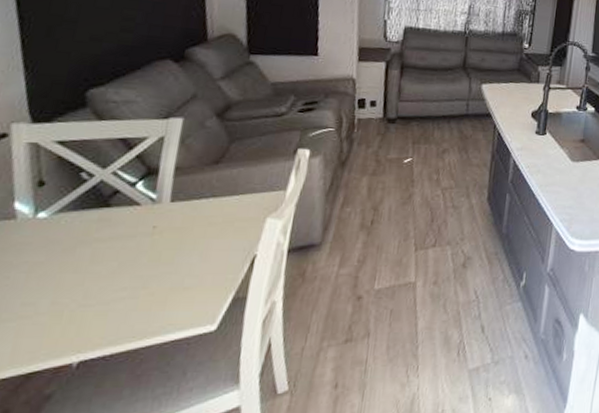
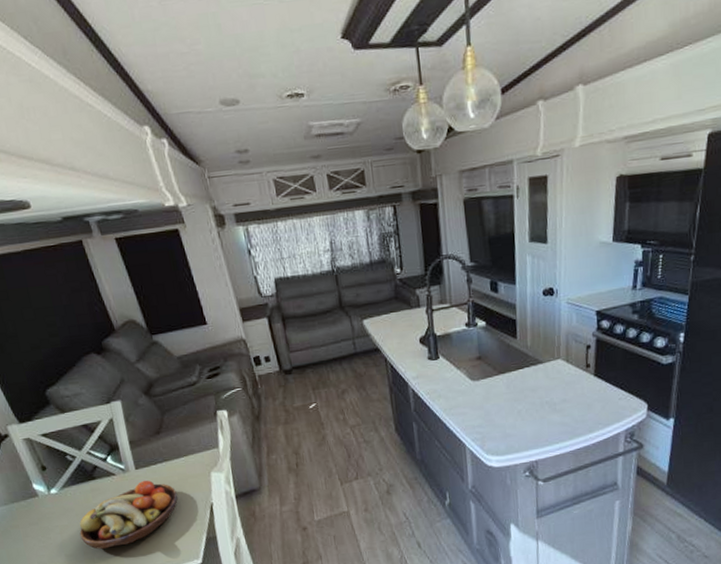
fruit bowl: none [55,217,215,299] -> present [79,480,178,549]

